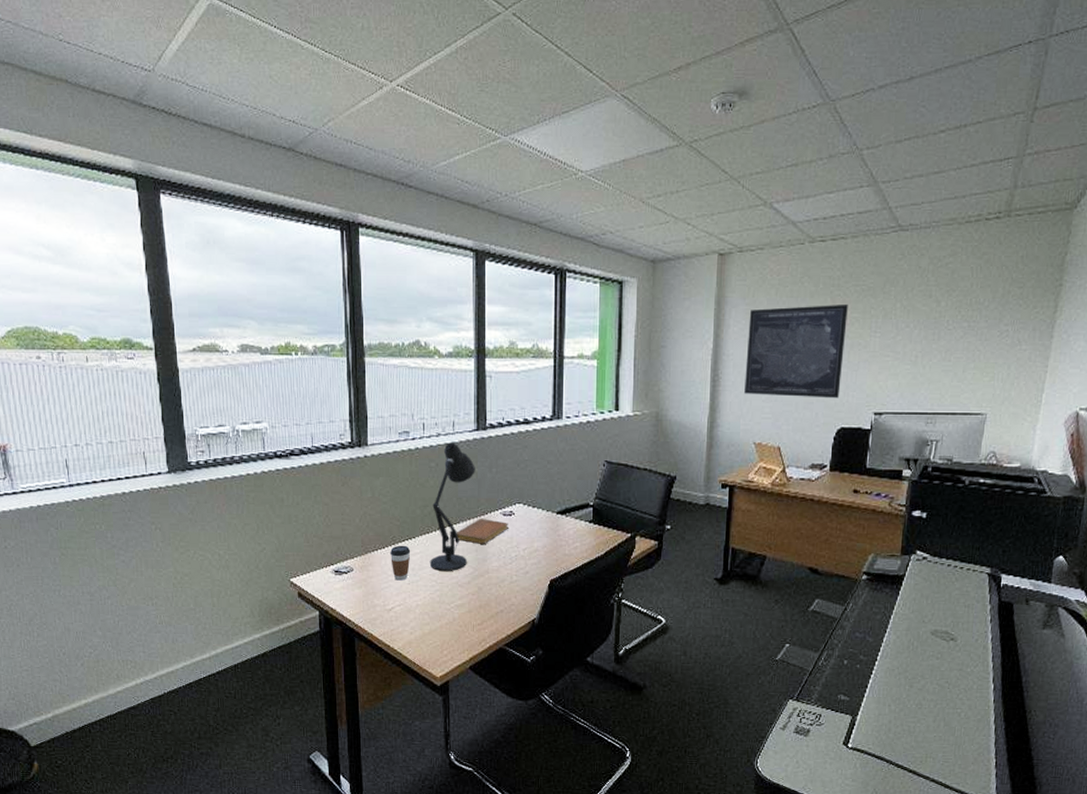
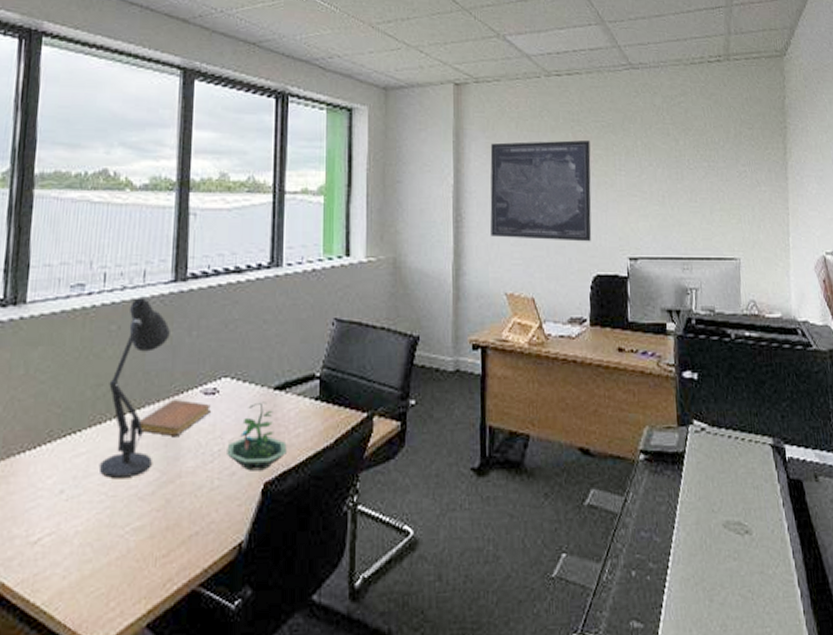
coffee cup: present [390,545,411,581] -> none [43,442,74,496]
terrarium: none [522,522,567,572] -> present [227,401,287,471]

